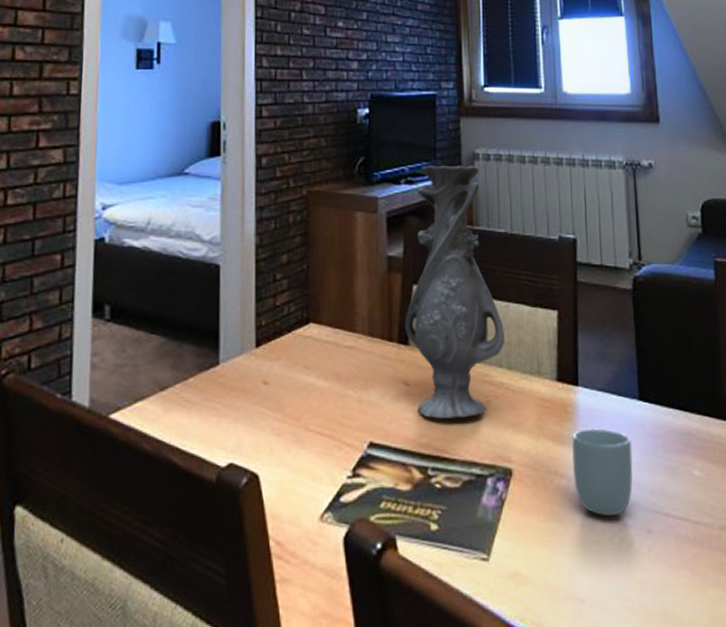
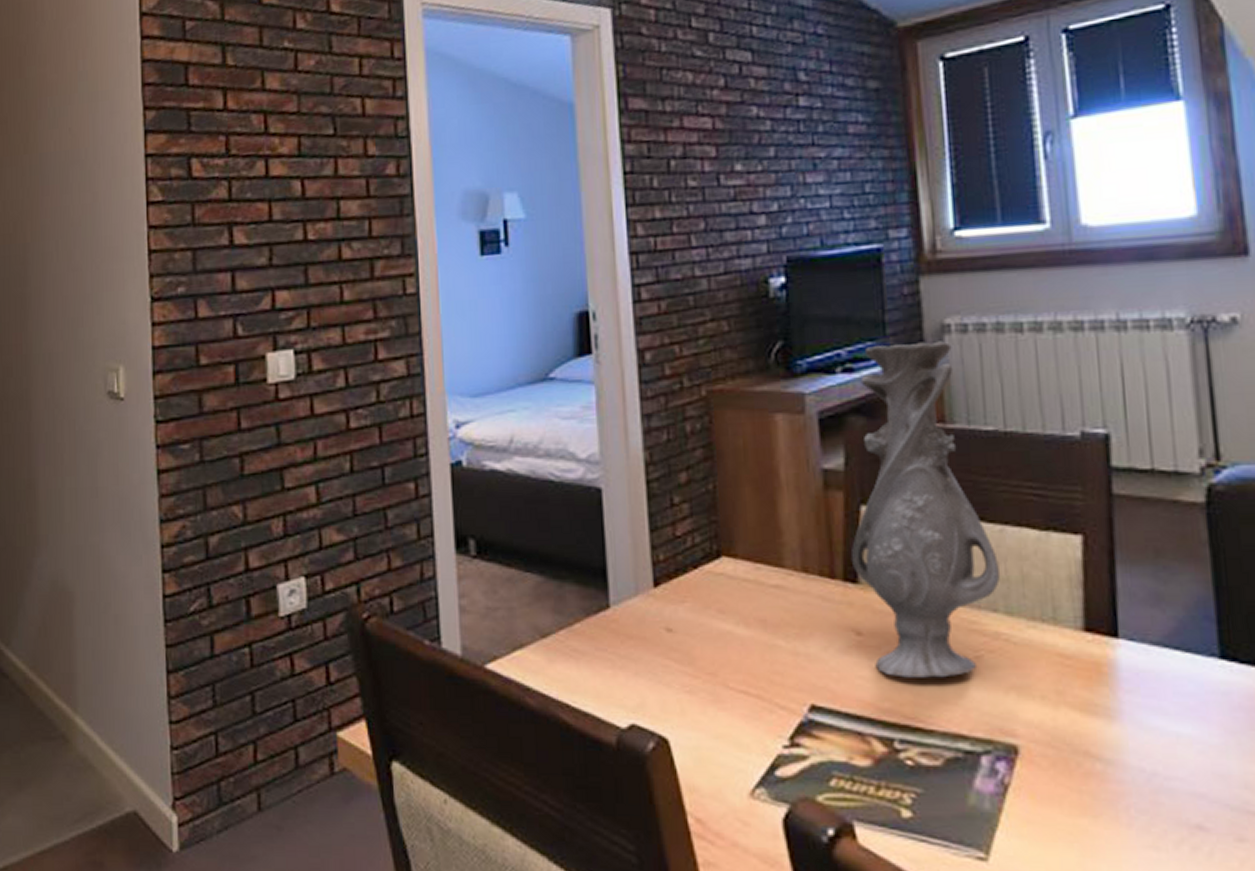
cup: present [572,428,633,517] -> none [1110,696,1212,816]

